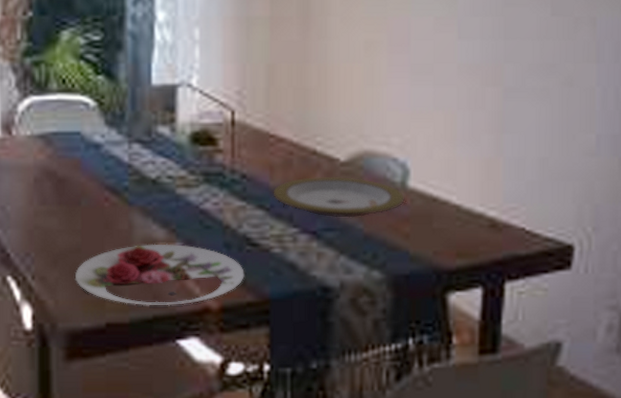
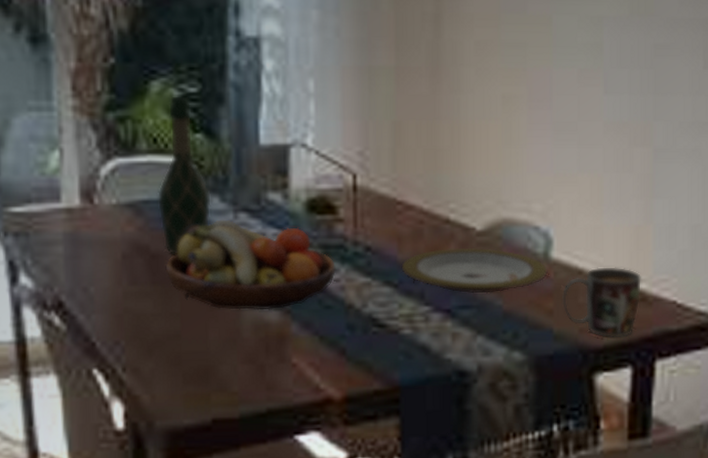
wine bottle: none [64,42,110,180] -> present [156,95,211,255]
fruit bowl: none [70,149,215,229] -> present [165,219,336,311]
plate: present [74,244,244,306] -> none [174,327,371,399]
mug: none [418,195,492,261] -> present [562,267,641,338]

